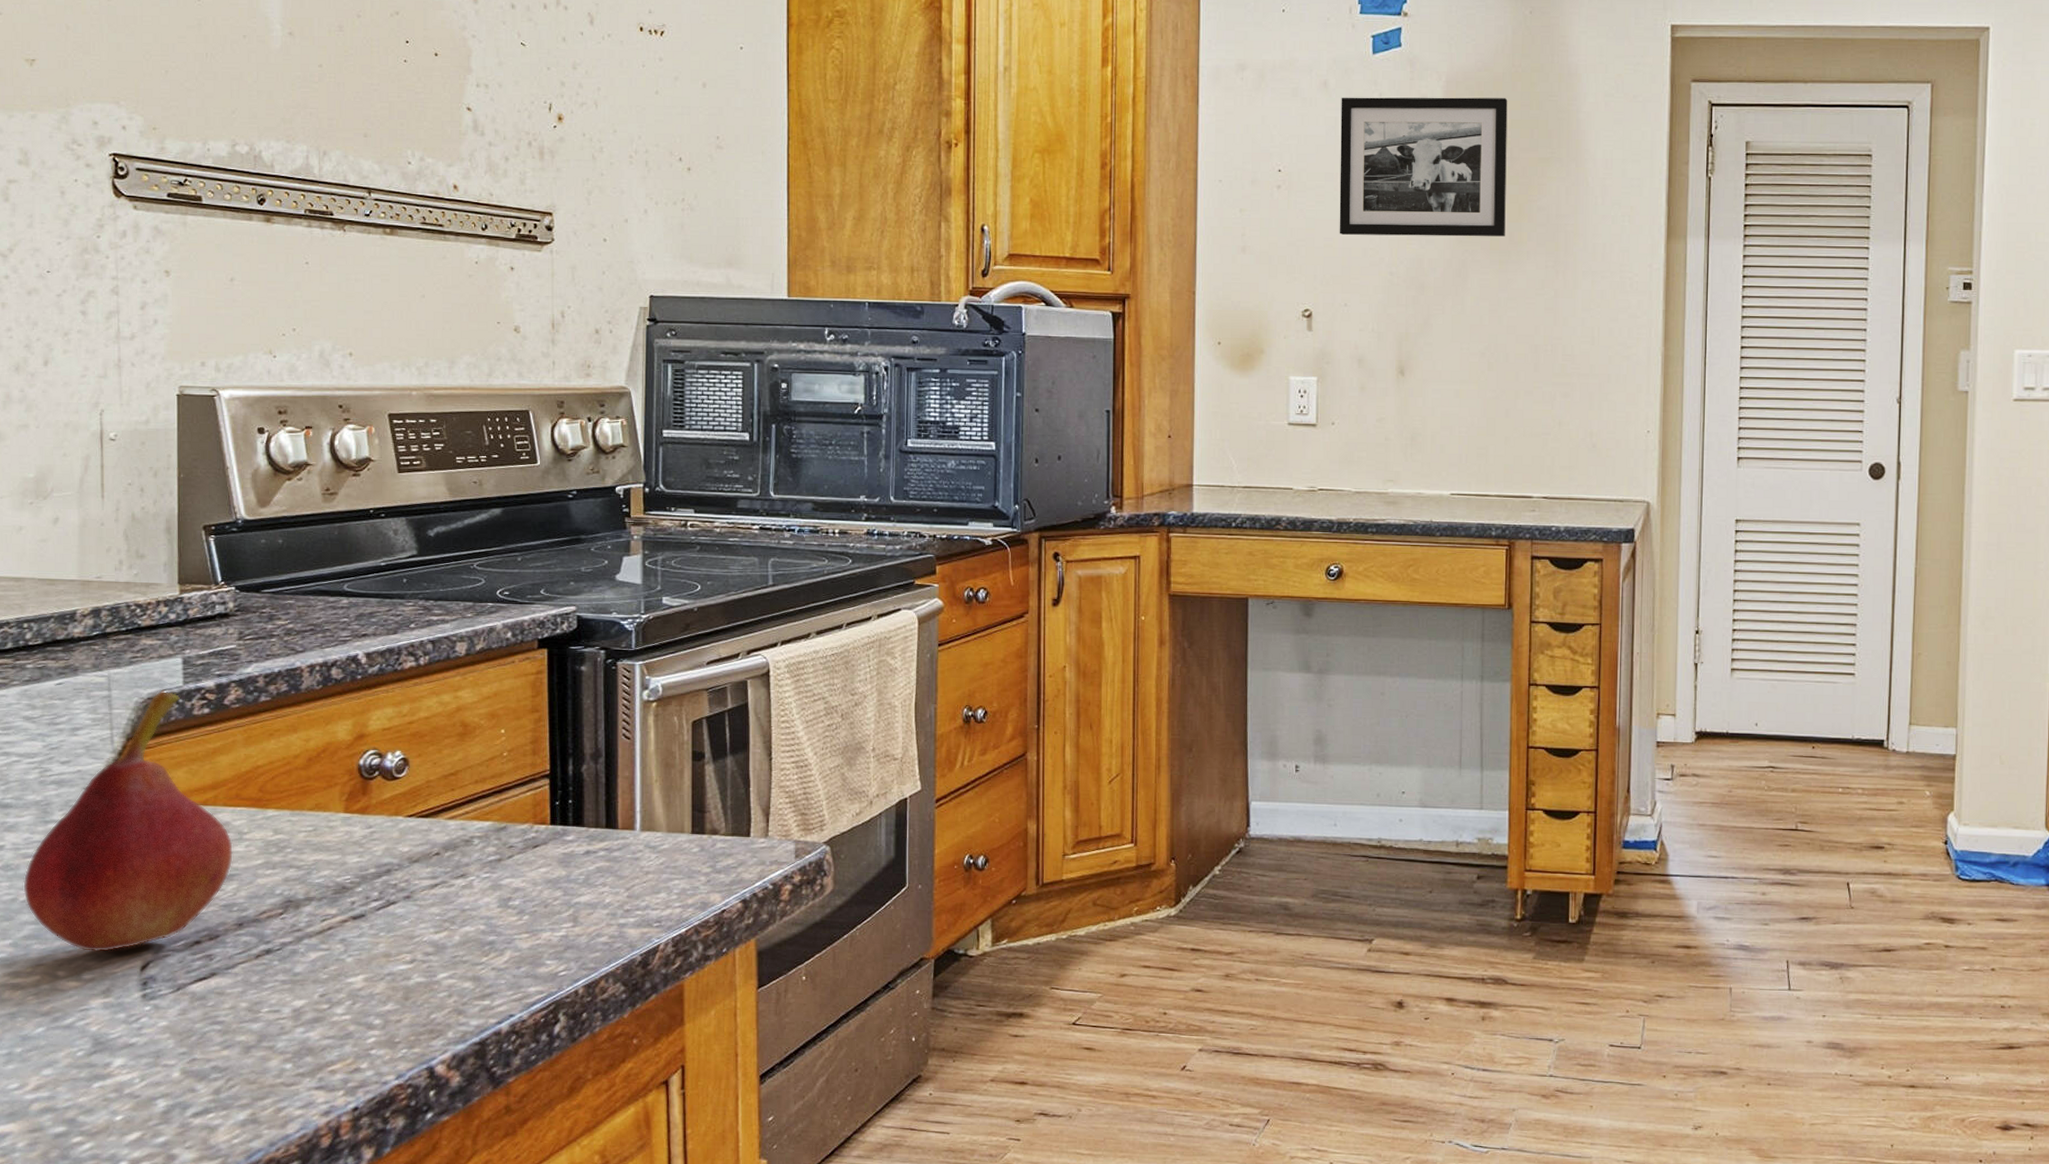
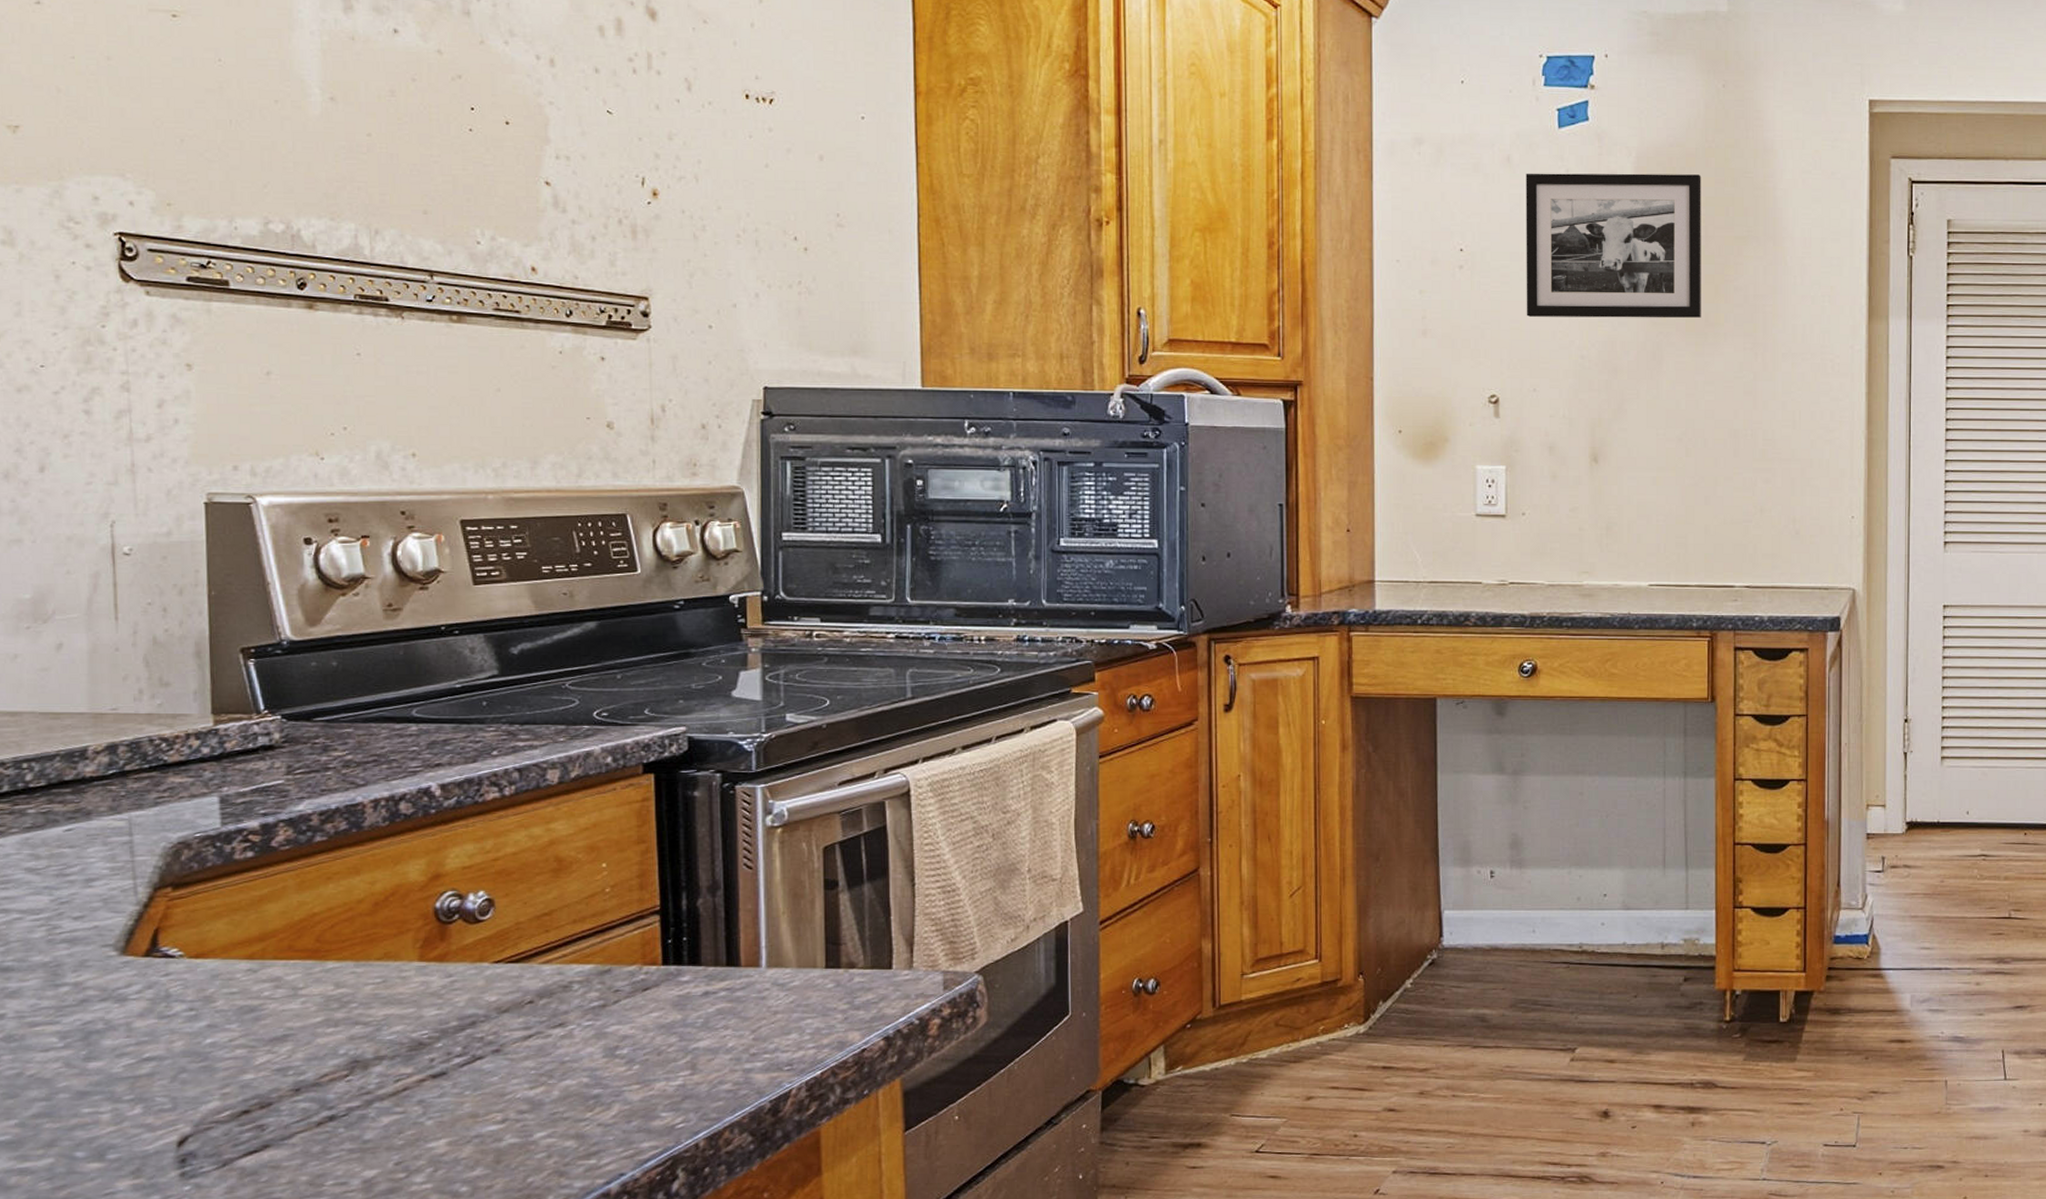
fruit: present [23,688,234,953] -> none [30,831,288,1129]

